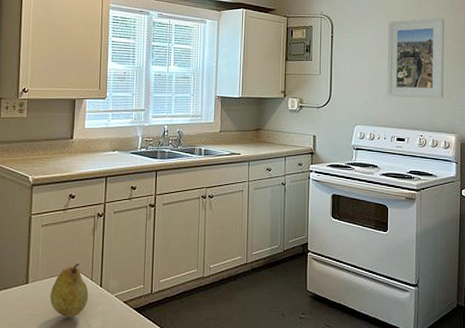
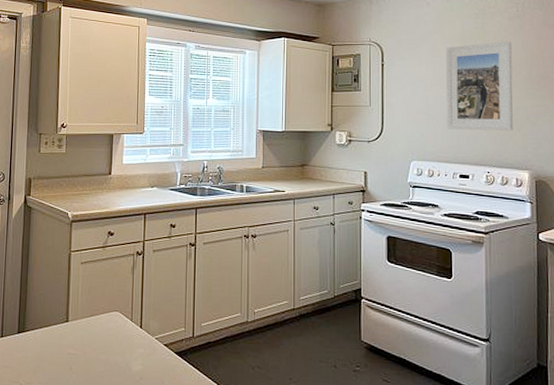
fruit: present [50,264,89,317] -> none [90,303,129,359]

